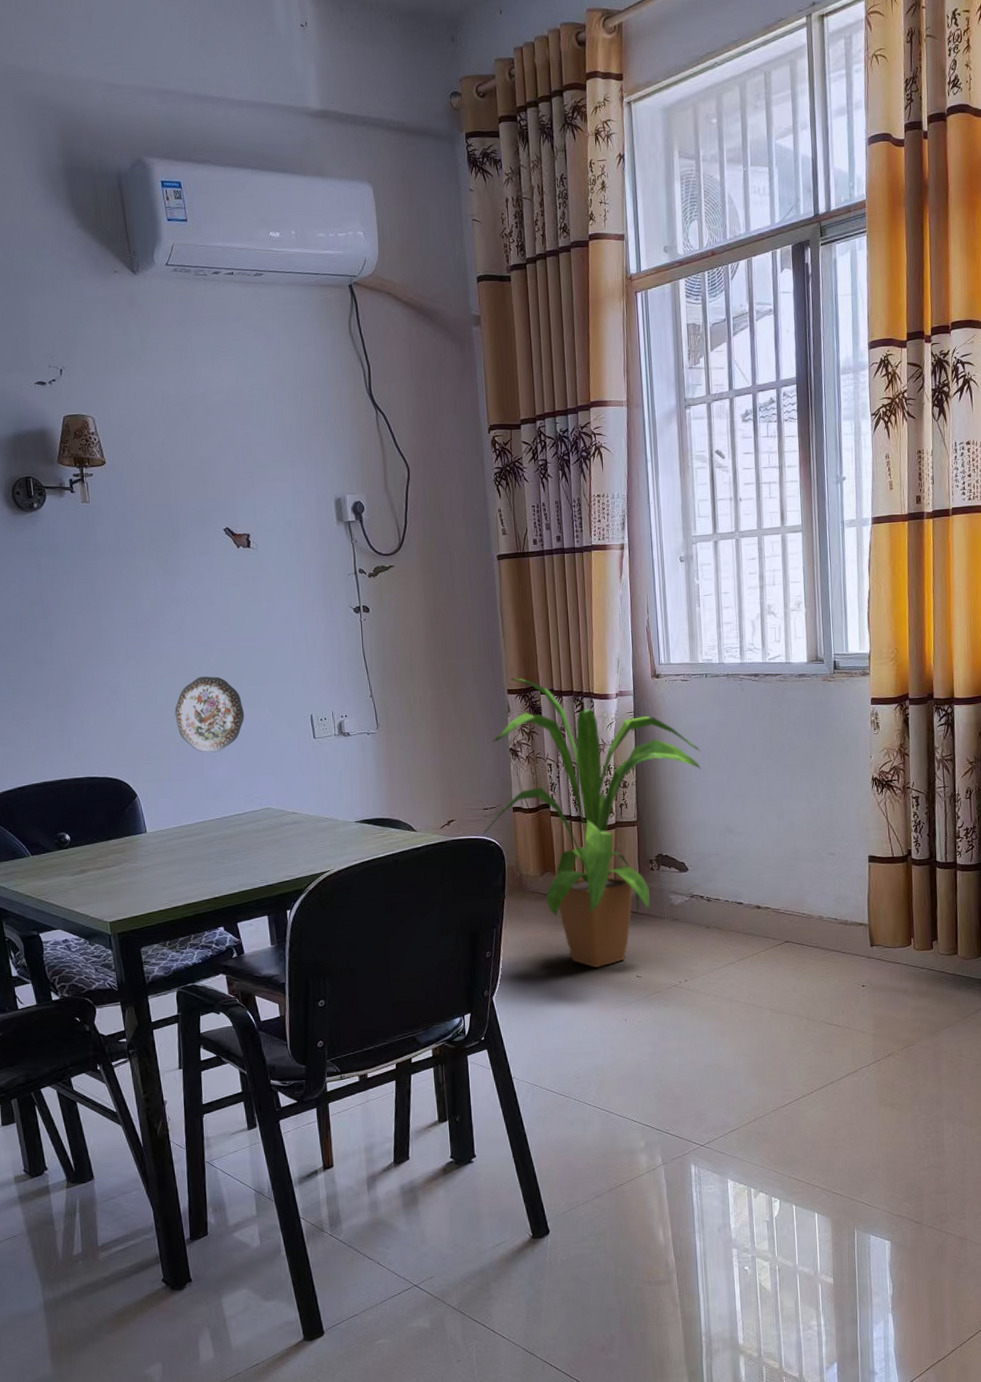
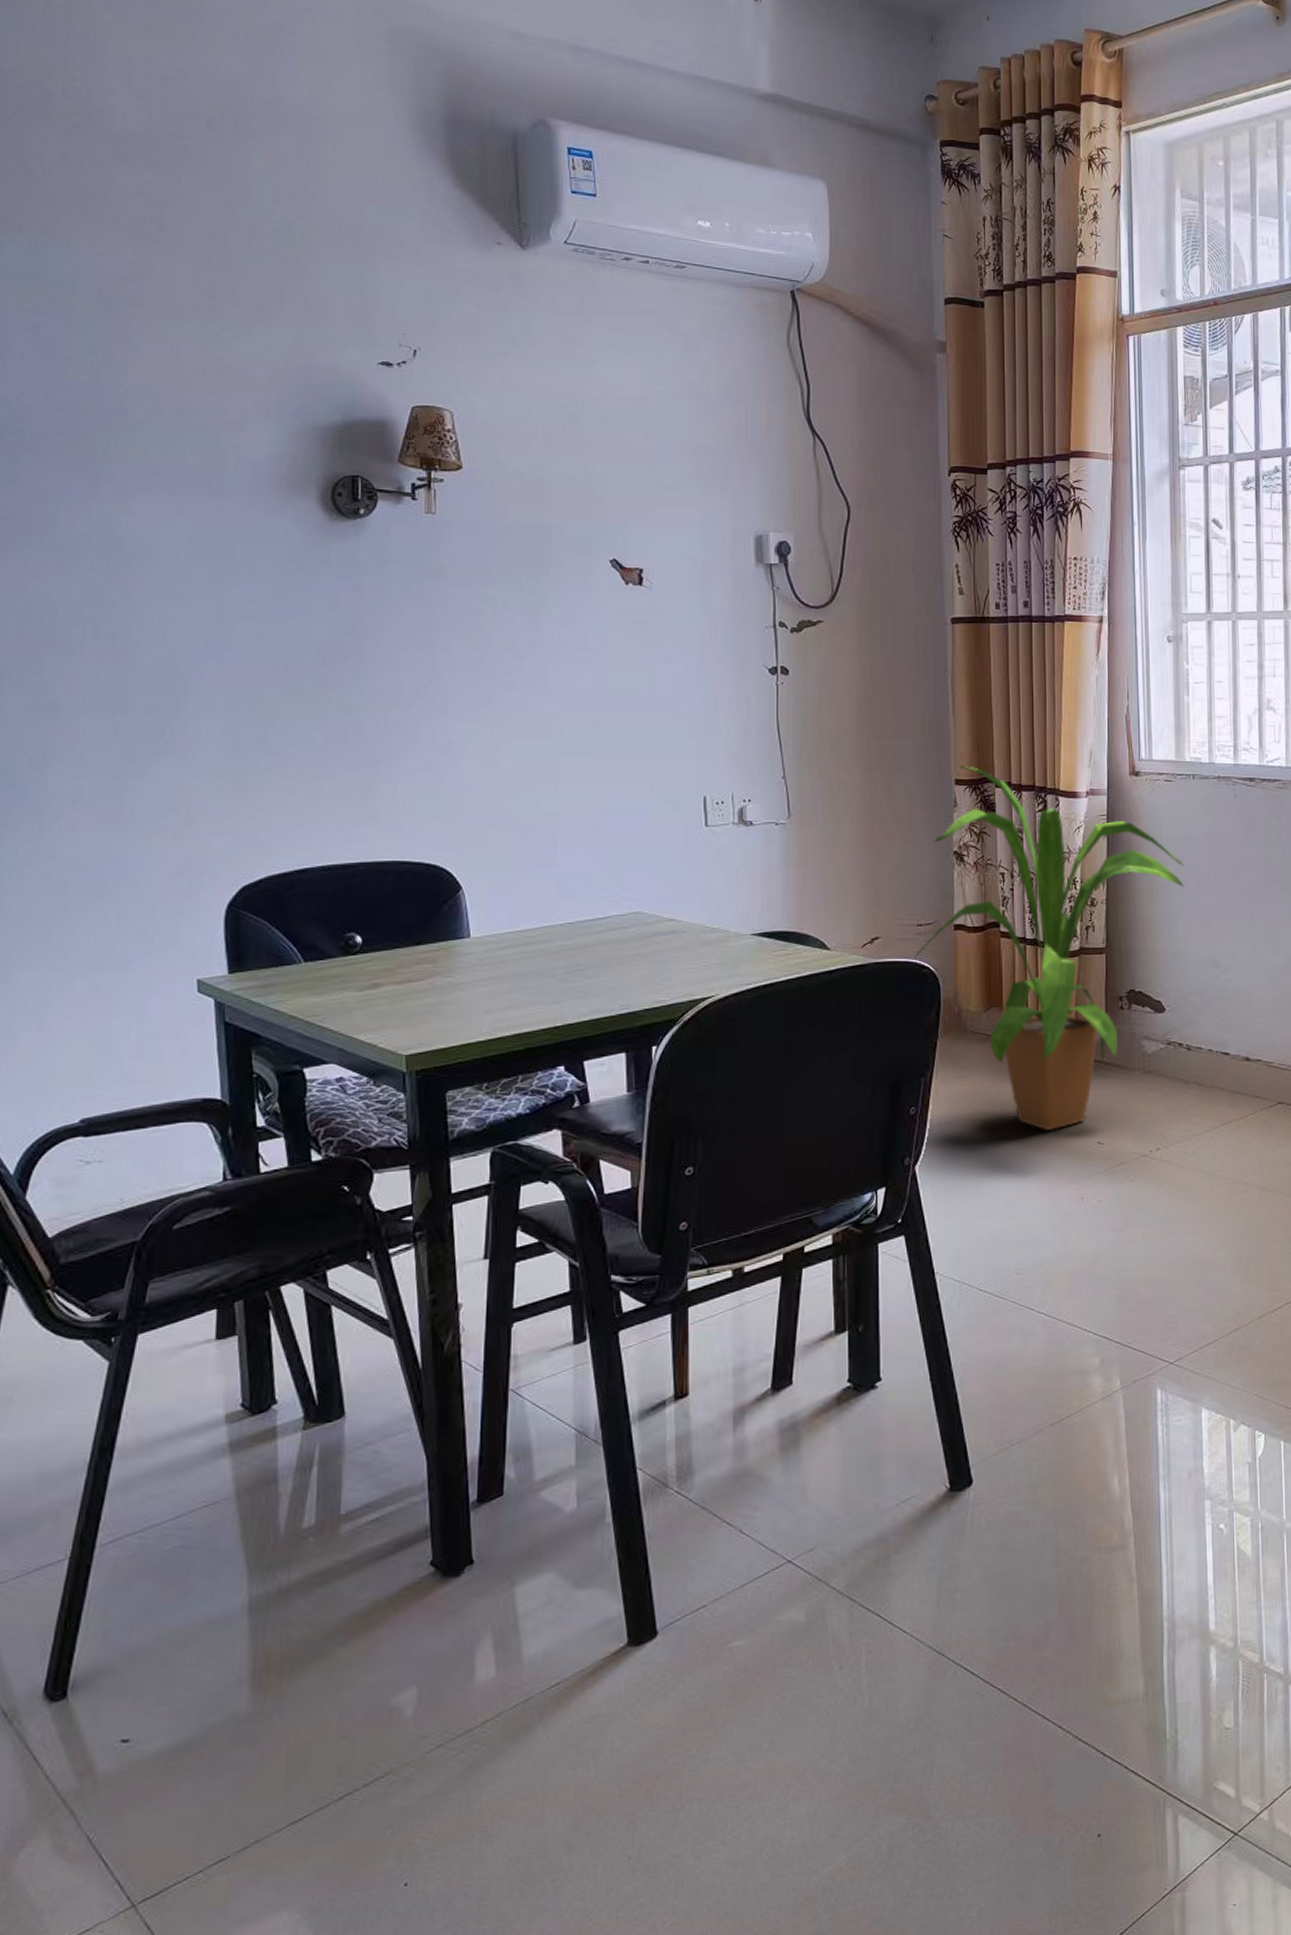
decorative plate: present [174,676,245,753] -> none [524,740,617,838]

